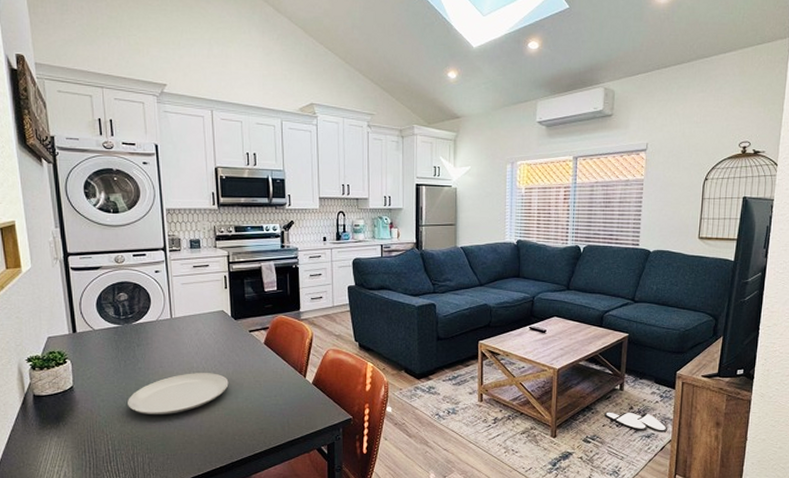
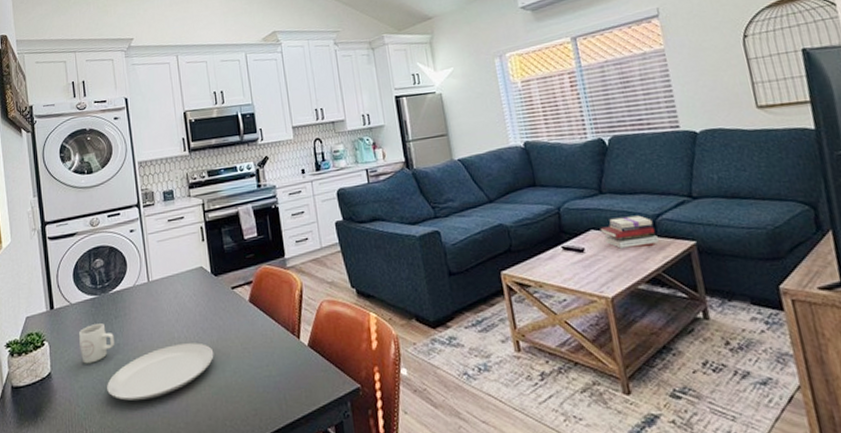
mug: none [102,349,137,382] -> present [79,323,115,364]
books: none [561,310,602,333] -> present [600,215,659,249]
slippers: present [604,412,668,432] -> none [690,347,791,376]

